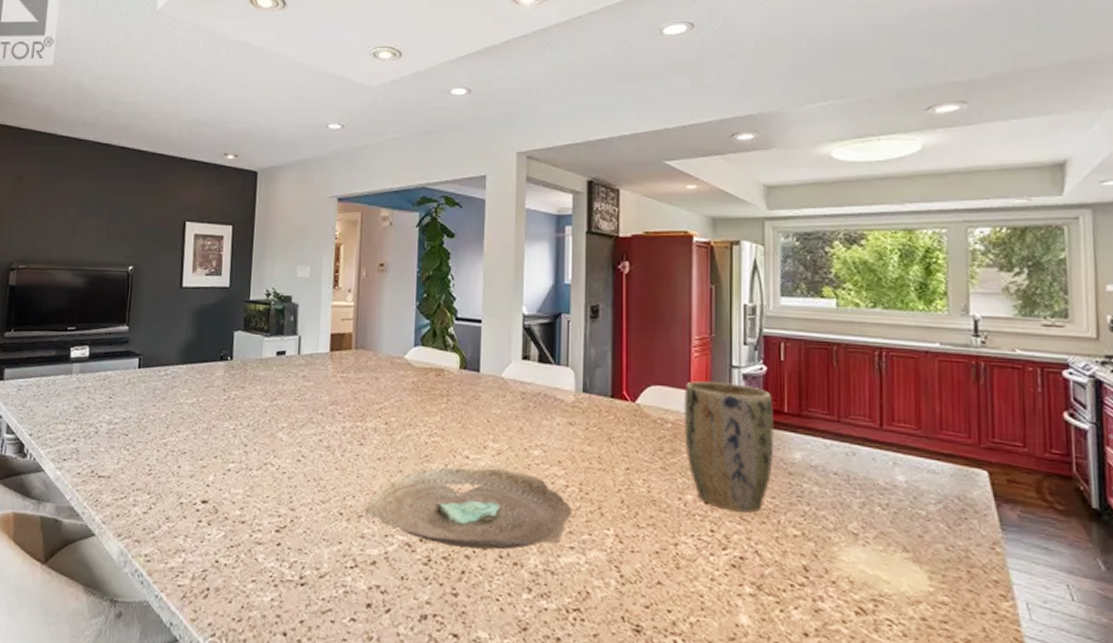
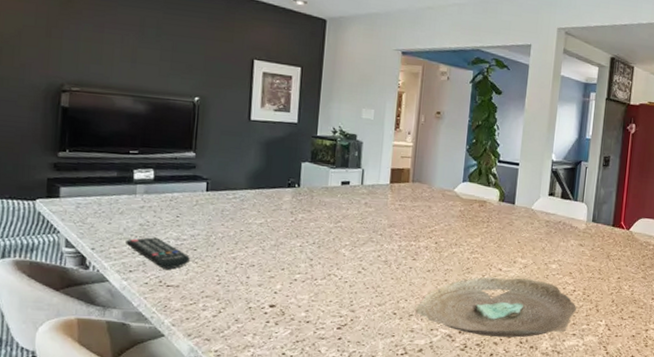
remote control: none [61,421,122,457] -> present [126,237,190,269]

